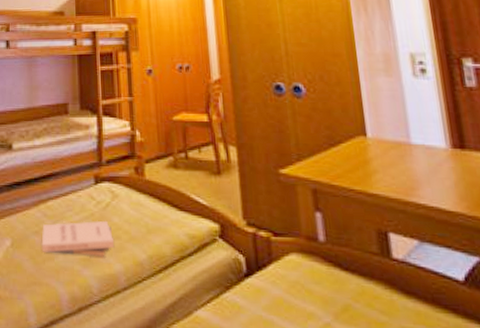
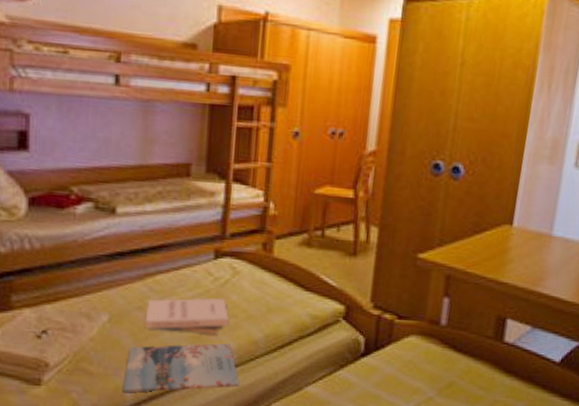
magazine: none [27,265,131,318] -> present [123,343,240,393]

